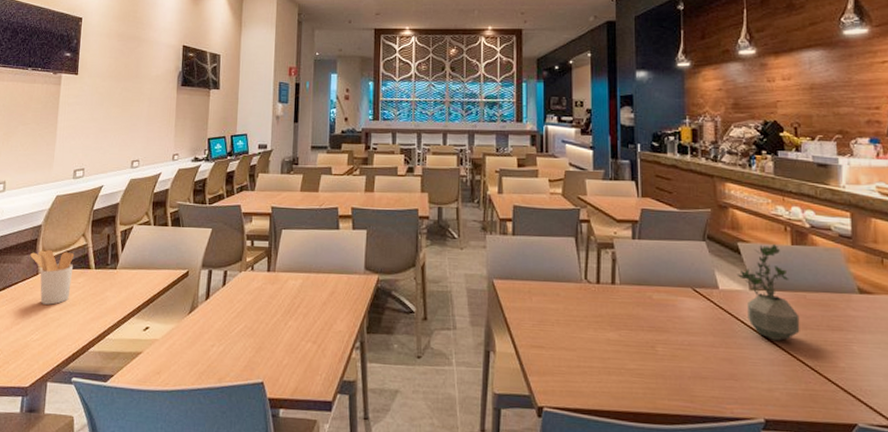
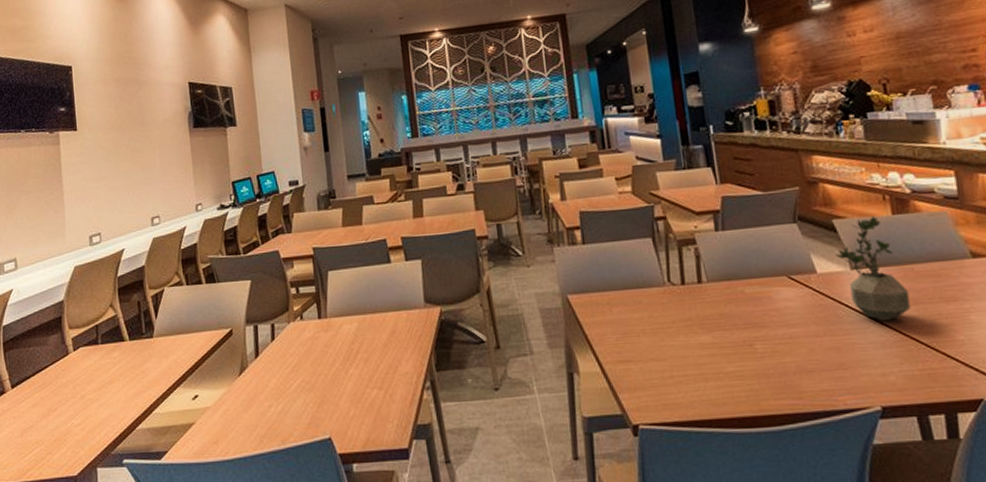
utensil holder: present [30,249,75,305] -> none [56,326,106,386]

